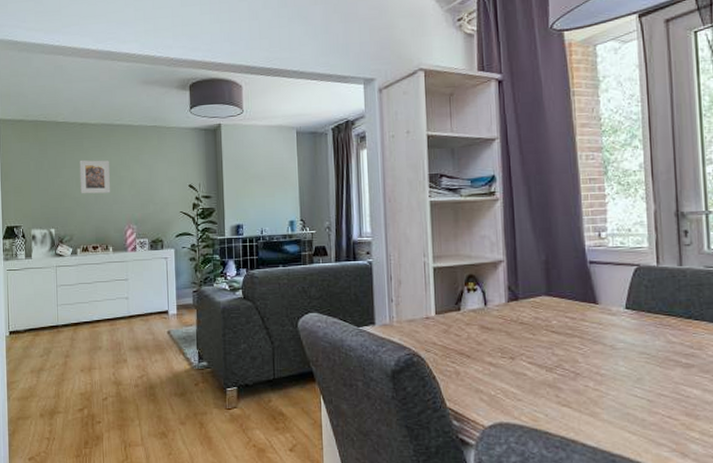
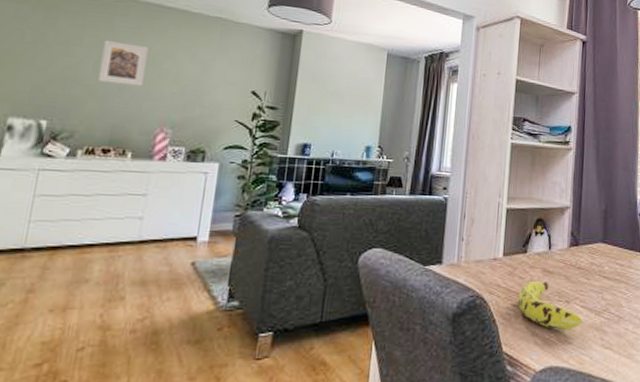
fruit: none [456,337,532,387] -> present [517,280,583,331]

